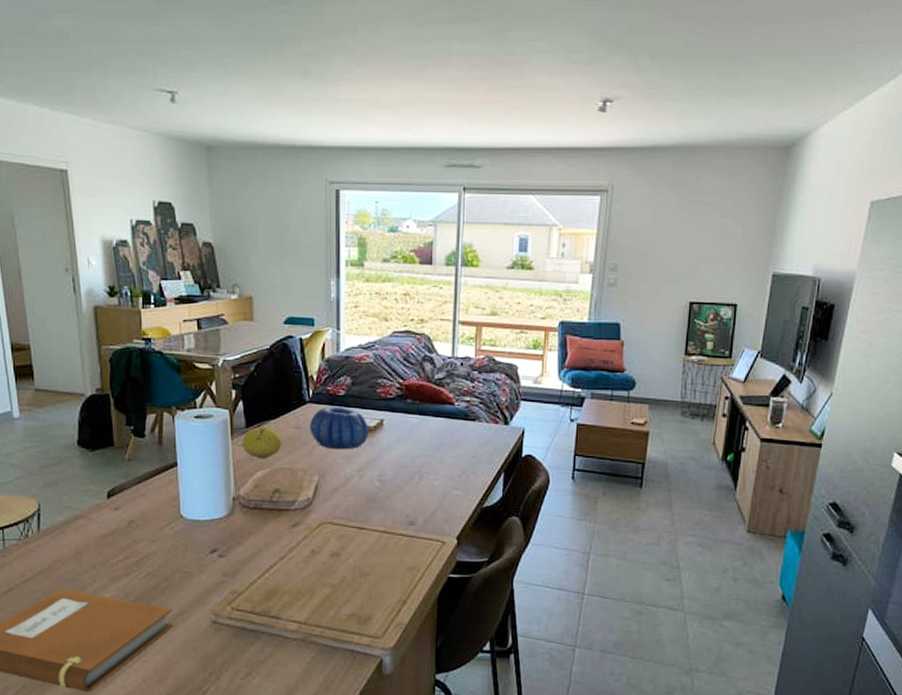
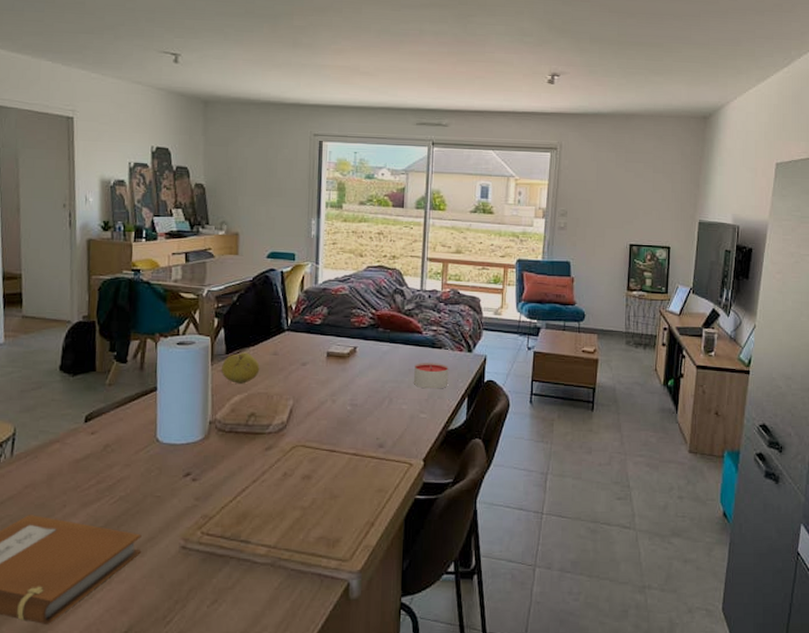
decorative bowl: present [310,406,369,450] -> none [287,334,343,375]
candle: none [445,435,484,464] -> present [413,362,449,389]

